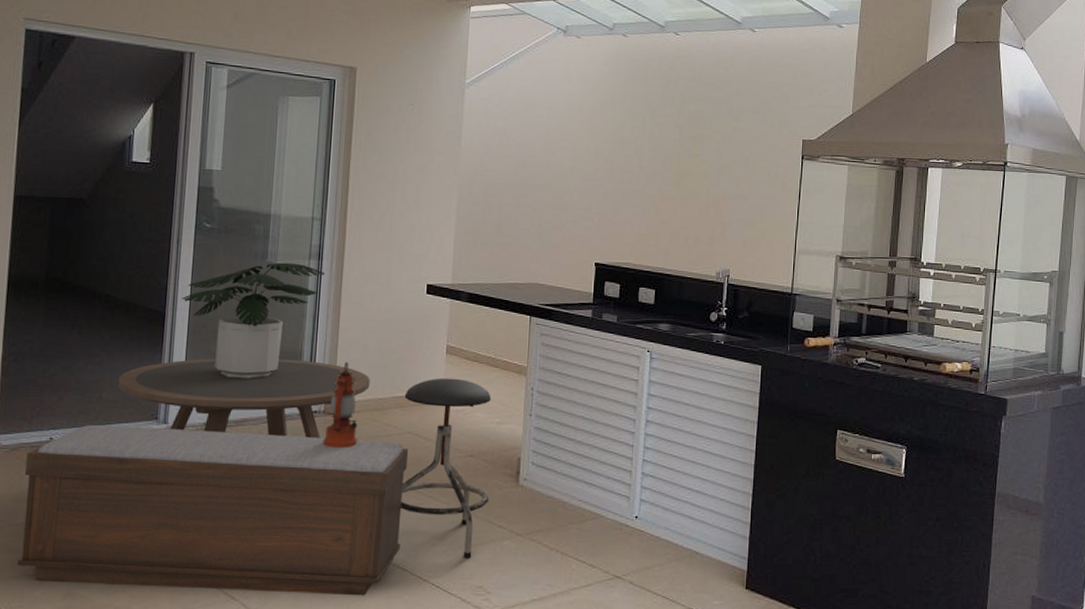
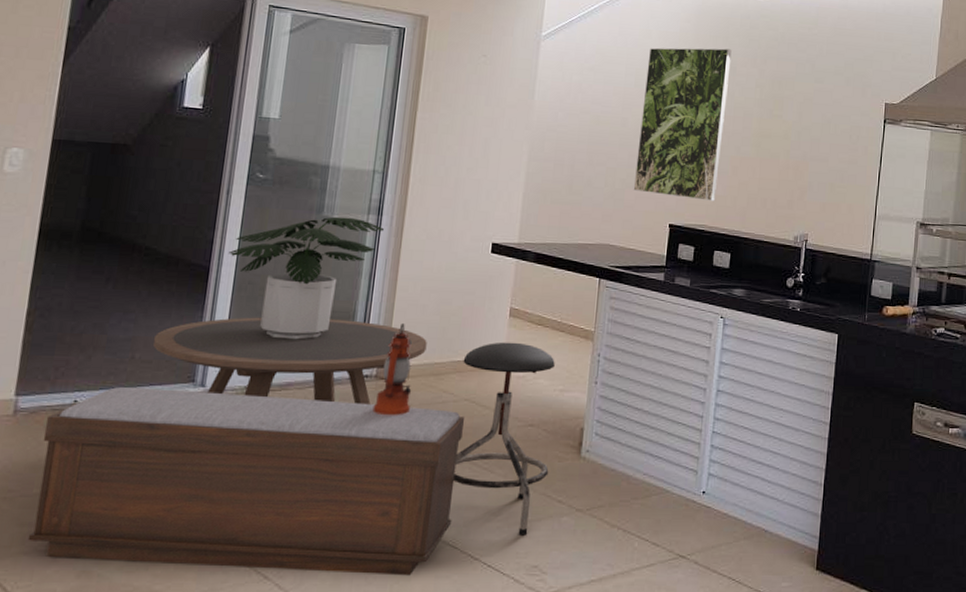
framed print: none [559,90,650,240] -> present [633,47,732,201]

